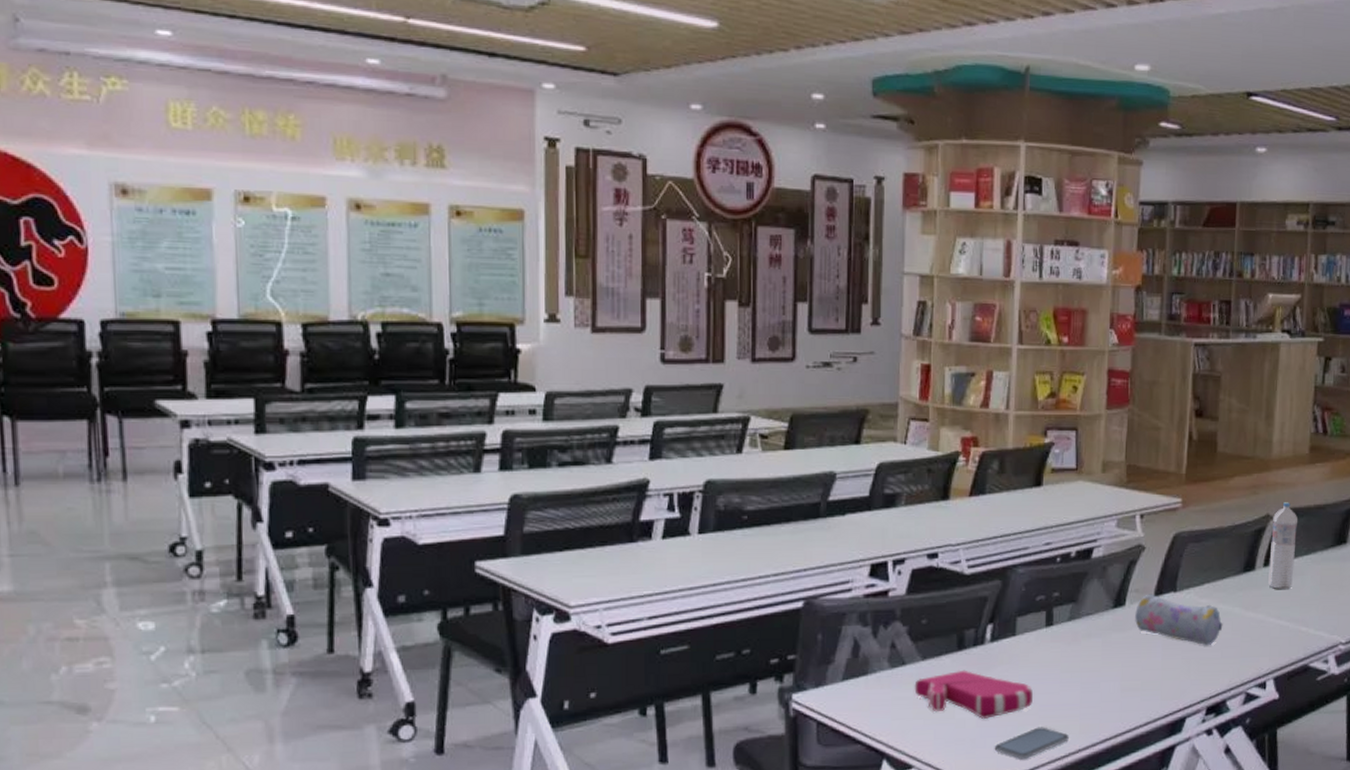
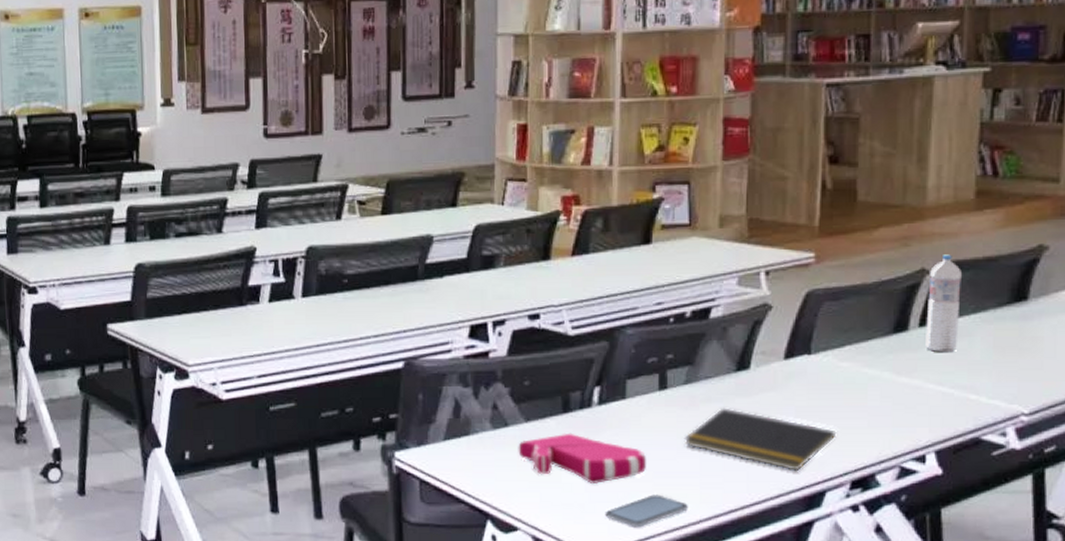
notepad: none [1066,642,1196,701] -> present [684,408,837,472]
pencil case: present [1135,594,1223,645] -> none [762,356,869,413]

